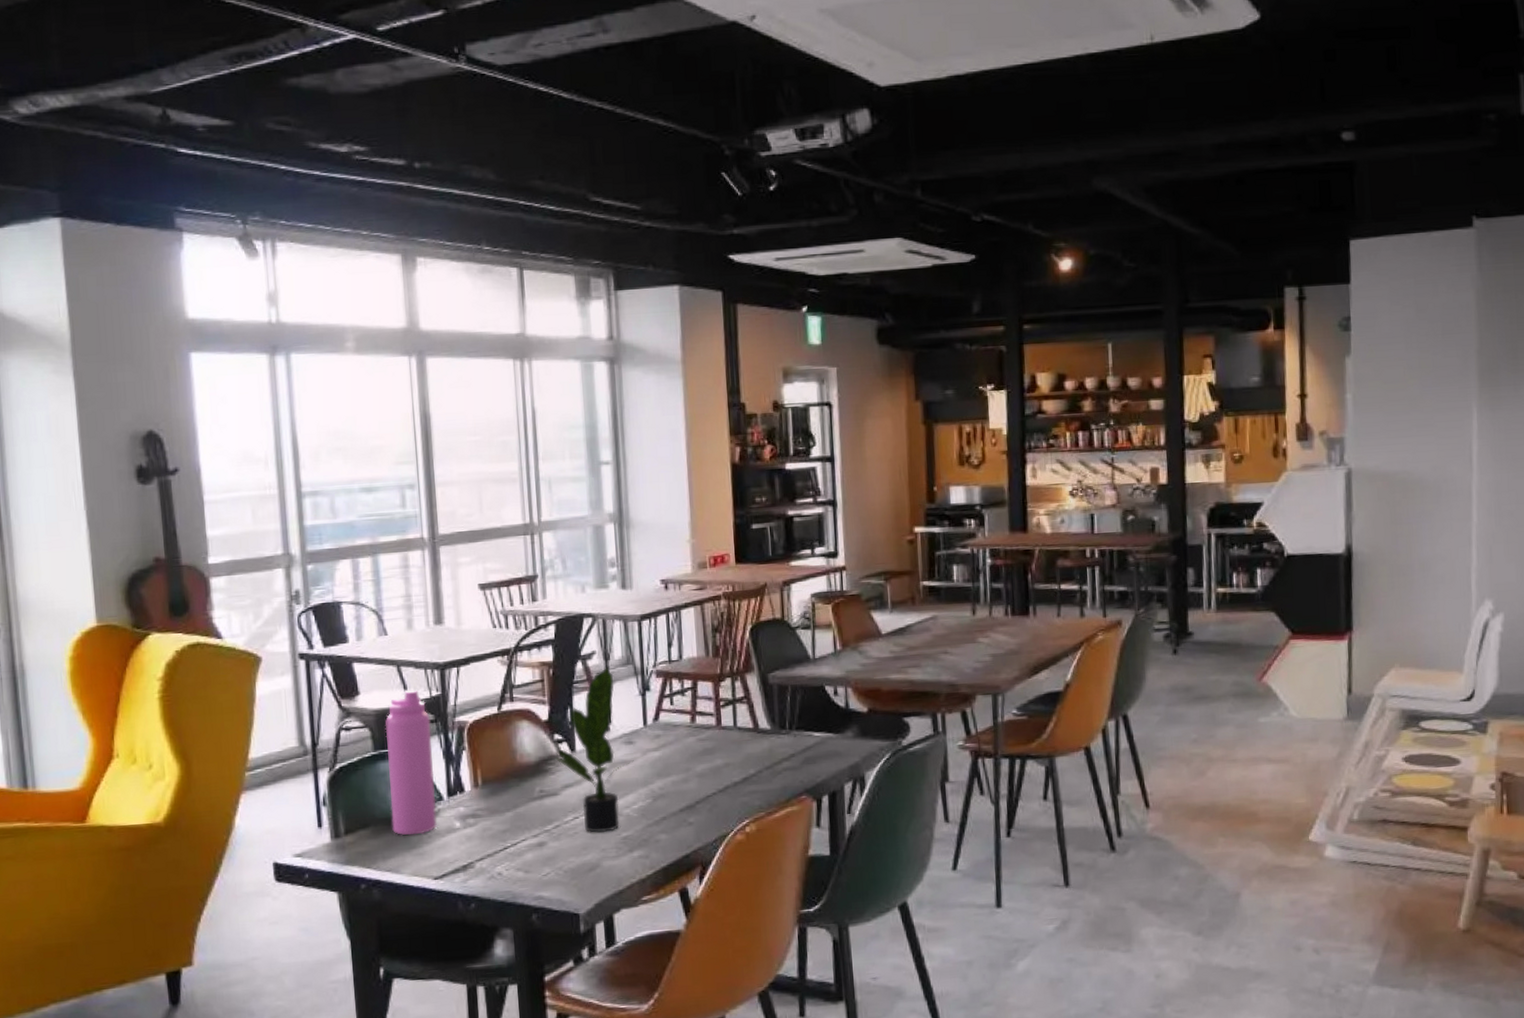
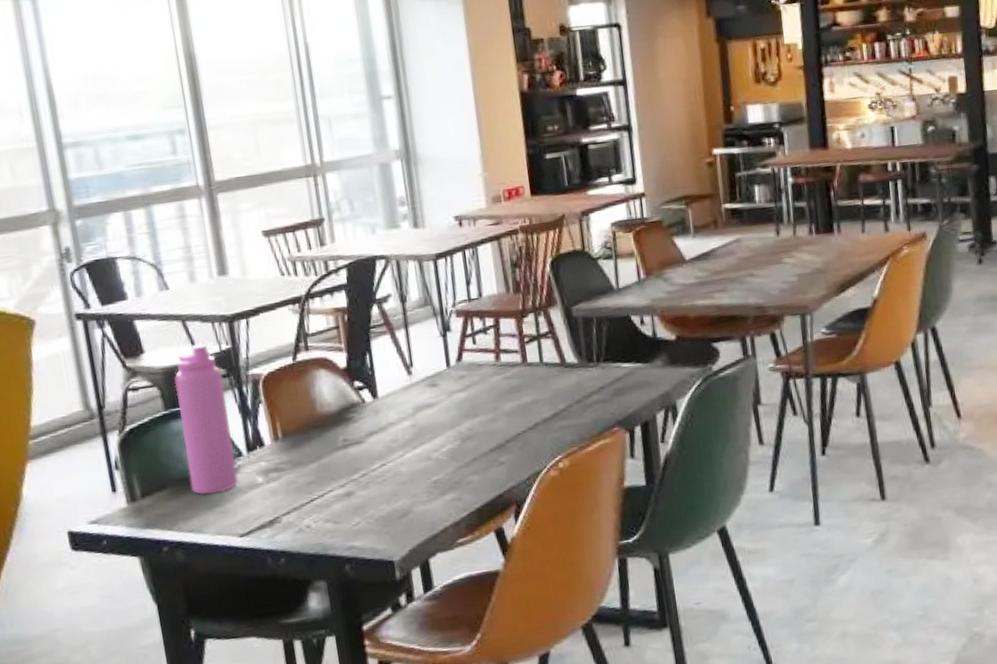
potted plant: present [555,667,634,833] -> none [356,310,439,479]

